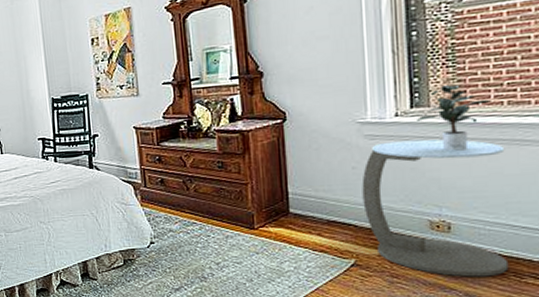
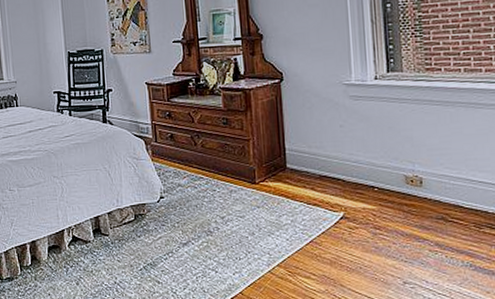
side table: present [361,139,509,277] -> none [348,101,470,228]
potted plant: present [417,84,491,151] -> none [393,52,451,112]

